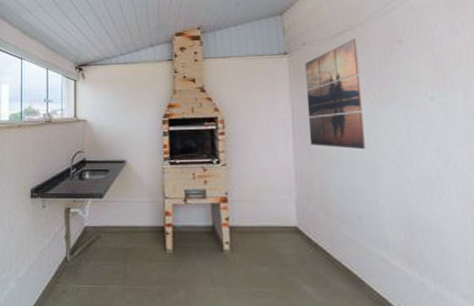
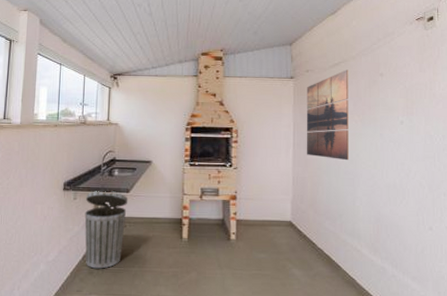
trash can: none [55,197,102,287] -> present [84,191,128,269]

